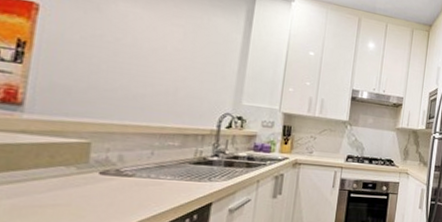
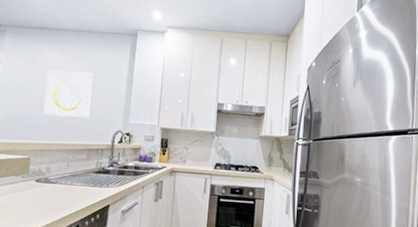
wall art: none [113,27,193,95] -> present [43,70,93,118]

